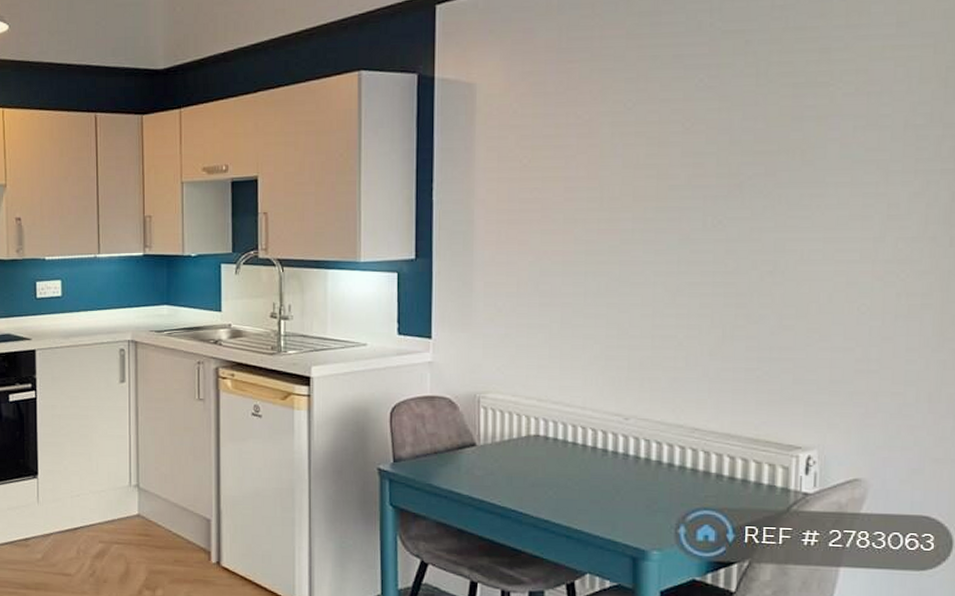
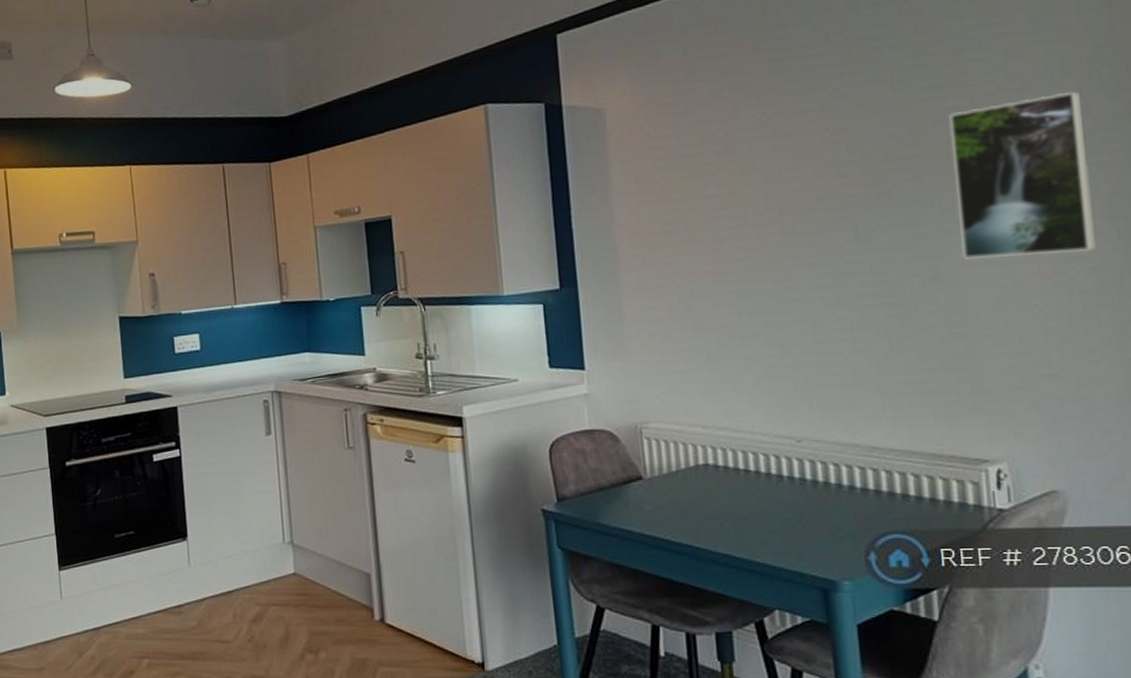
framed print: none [801,98,936,257] -> present [948,91,1096,260]

